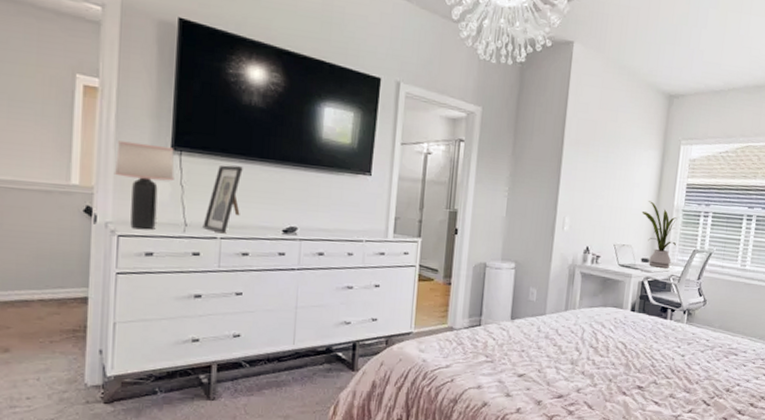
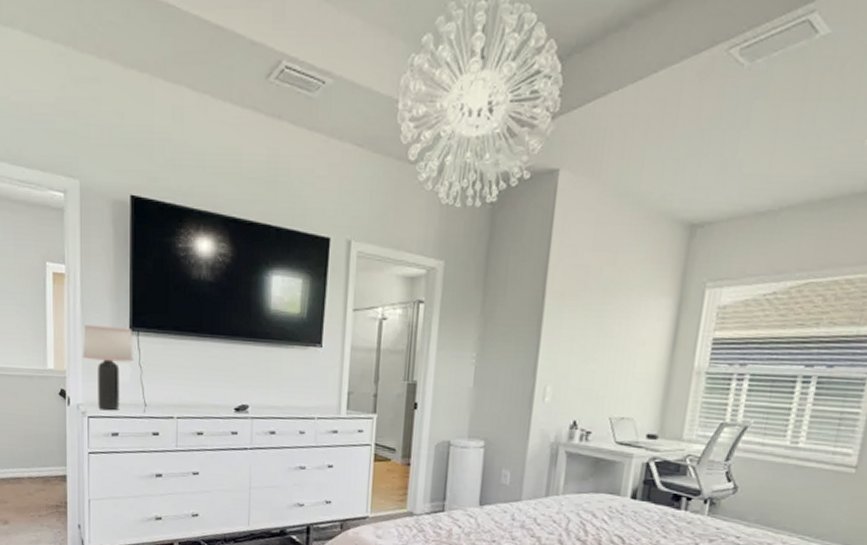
picture frame: present [203,165,243,234] -> none [160,343,195,413]
house plant: present [641,201,678,268] -> none [648,362,699,446]

